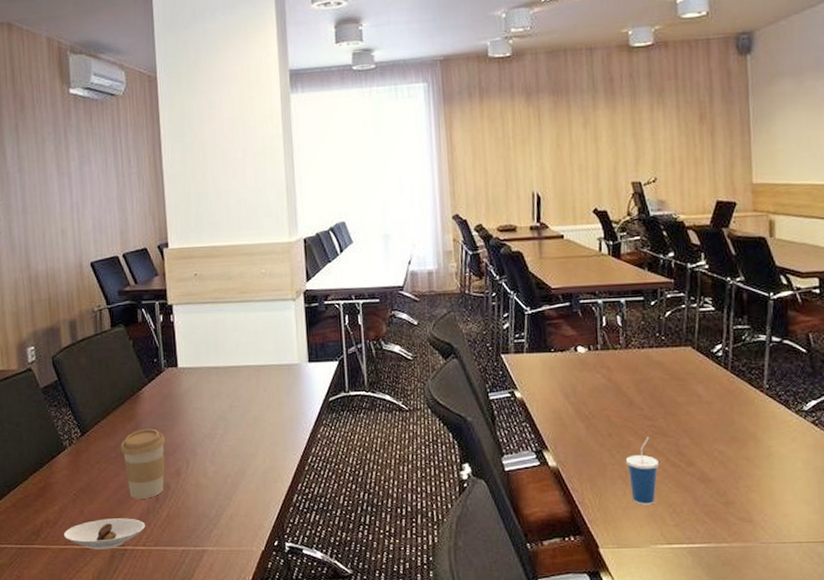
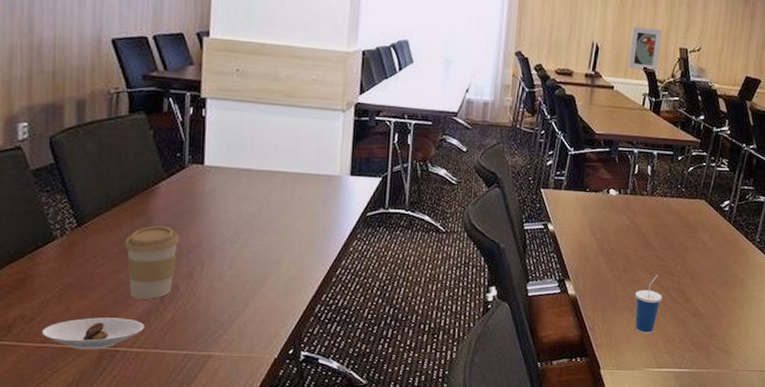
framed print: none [574,165,610,214] -> present [628,26,663,72]

